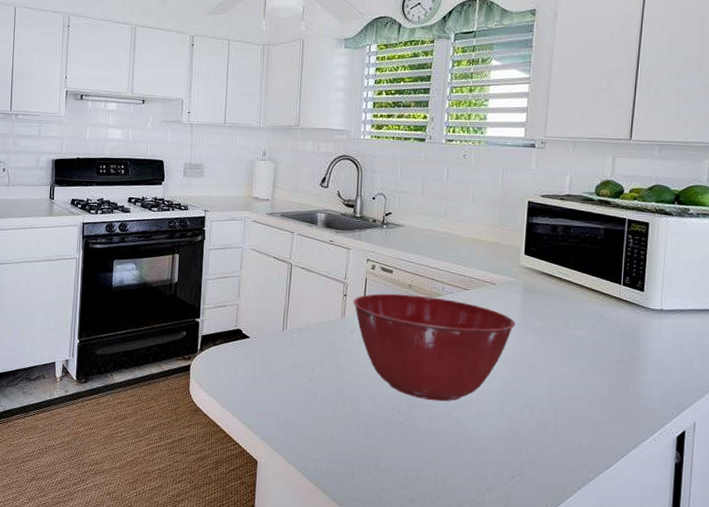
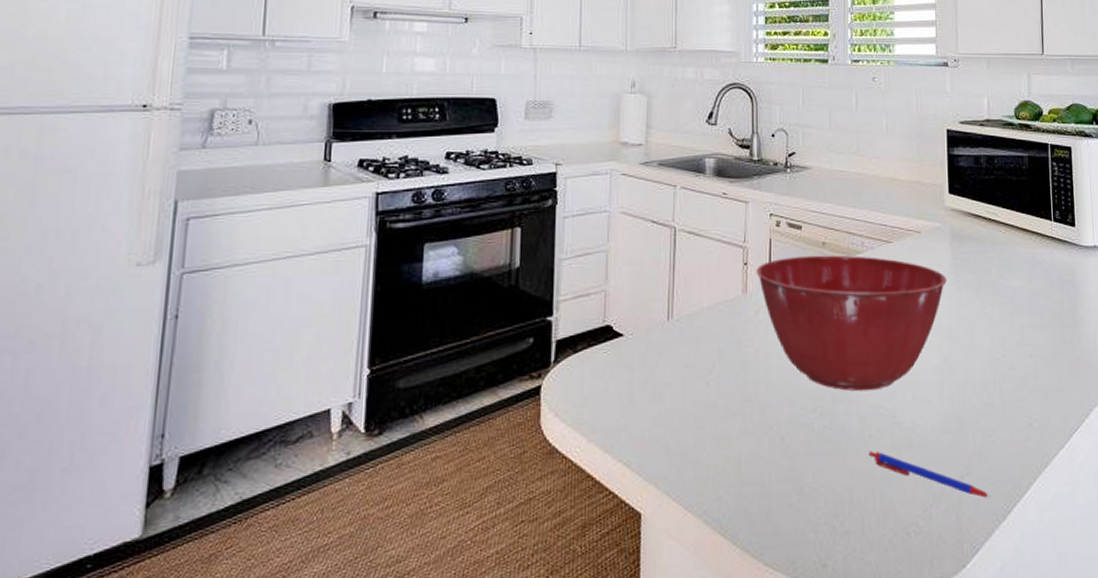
pen: none [435,445,537,496] -> present [869,451,991,498]

